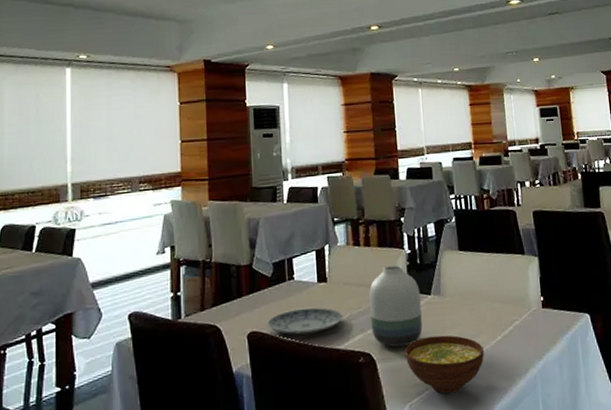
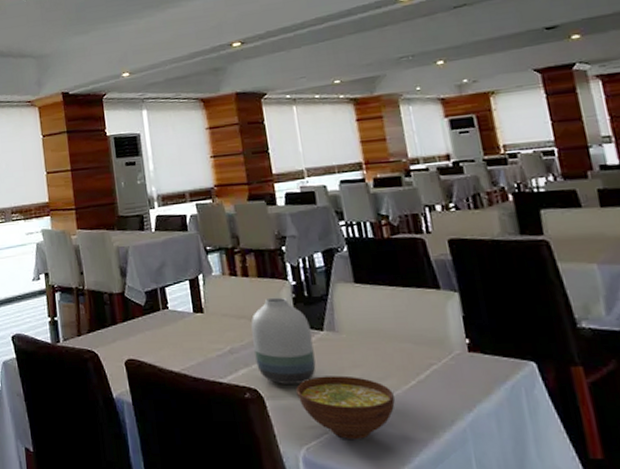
plate: present [267,307,343,335] -> none [143,338,224,365]

